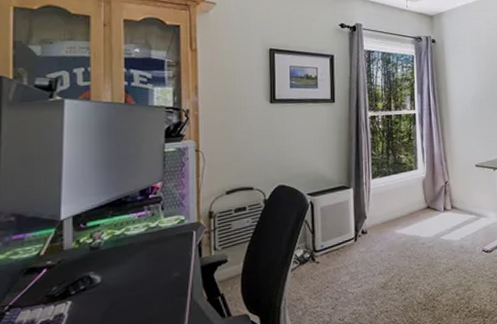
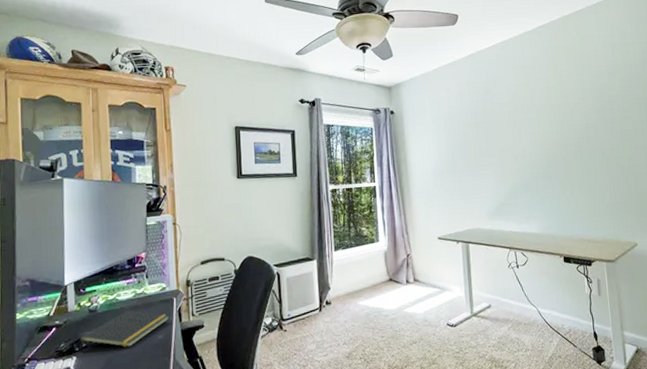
notepad: none [77,245,188,293] -> present [79,310,170,350]

